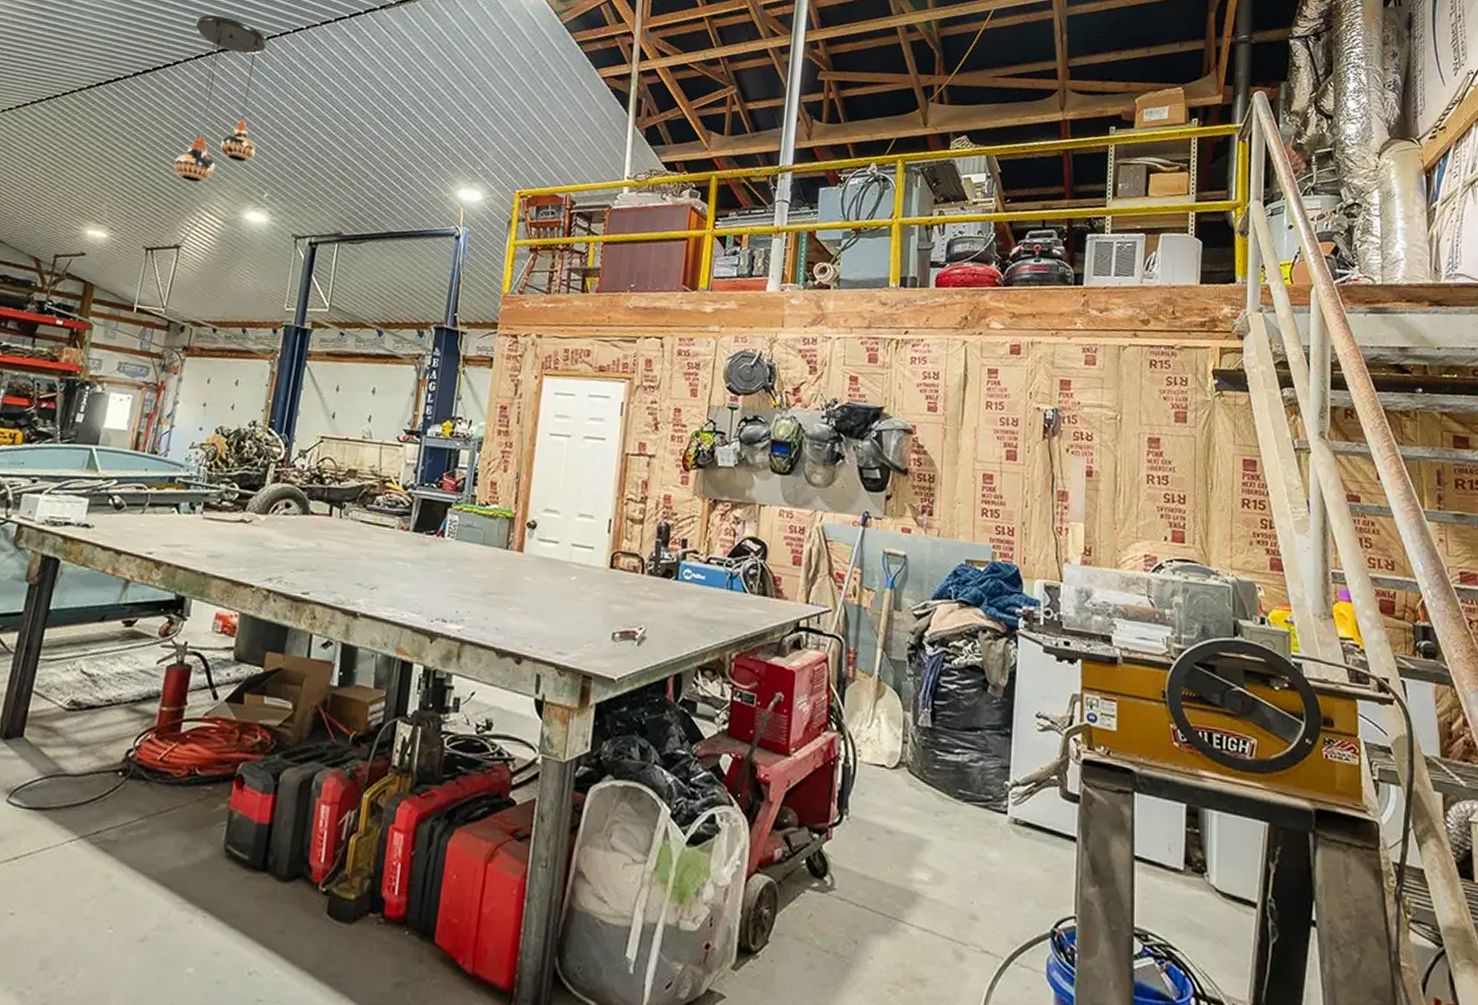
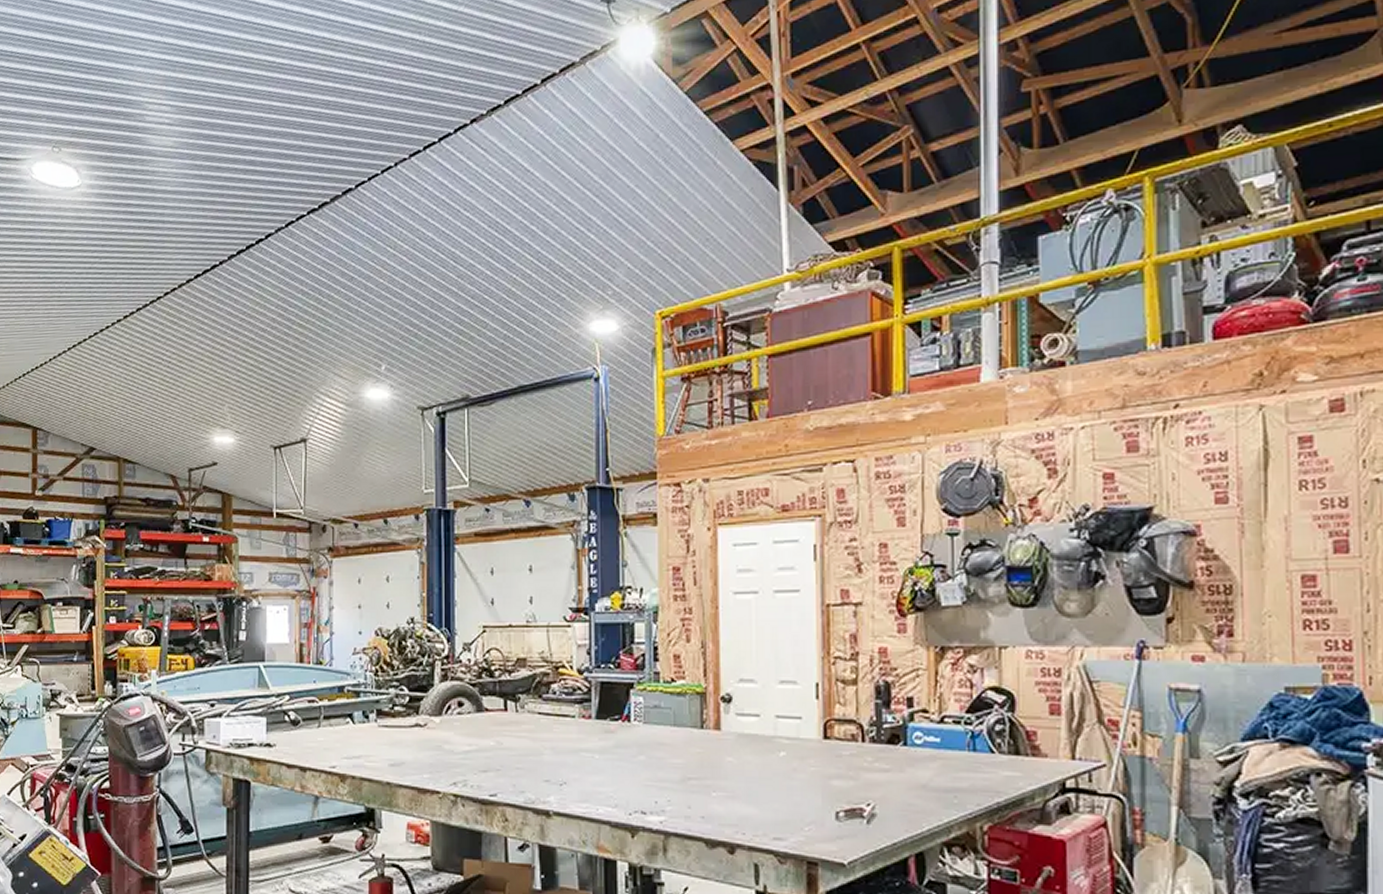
light fixture: present [174,15,268,183] -> none [279,171,364,366]

